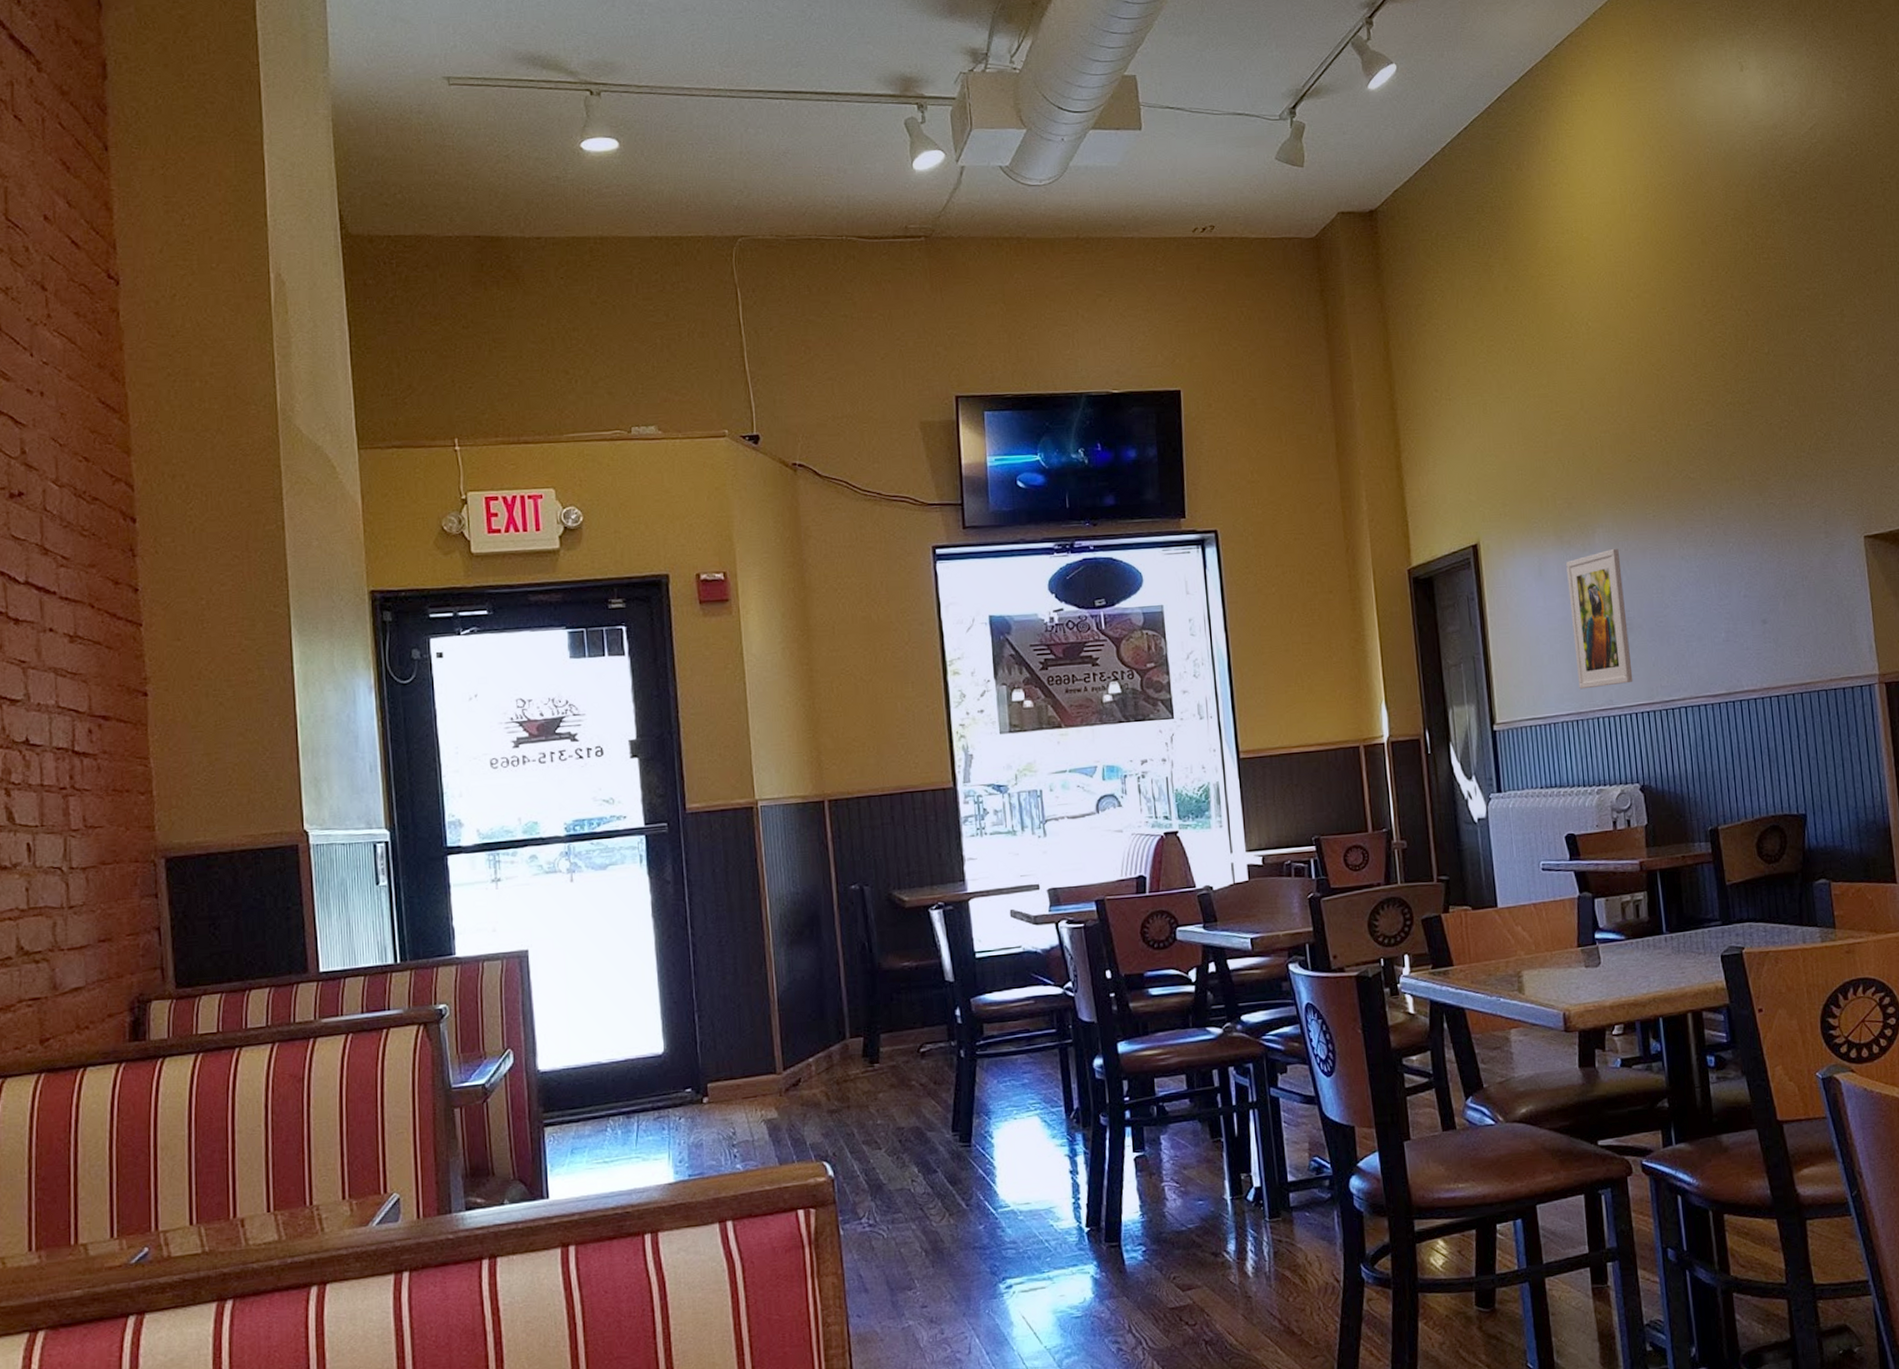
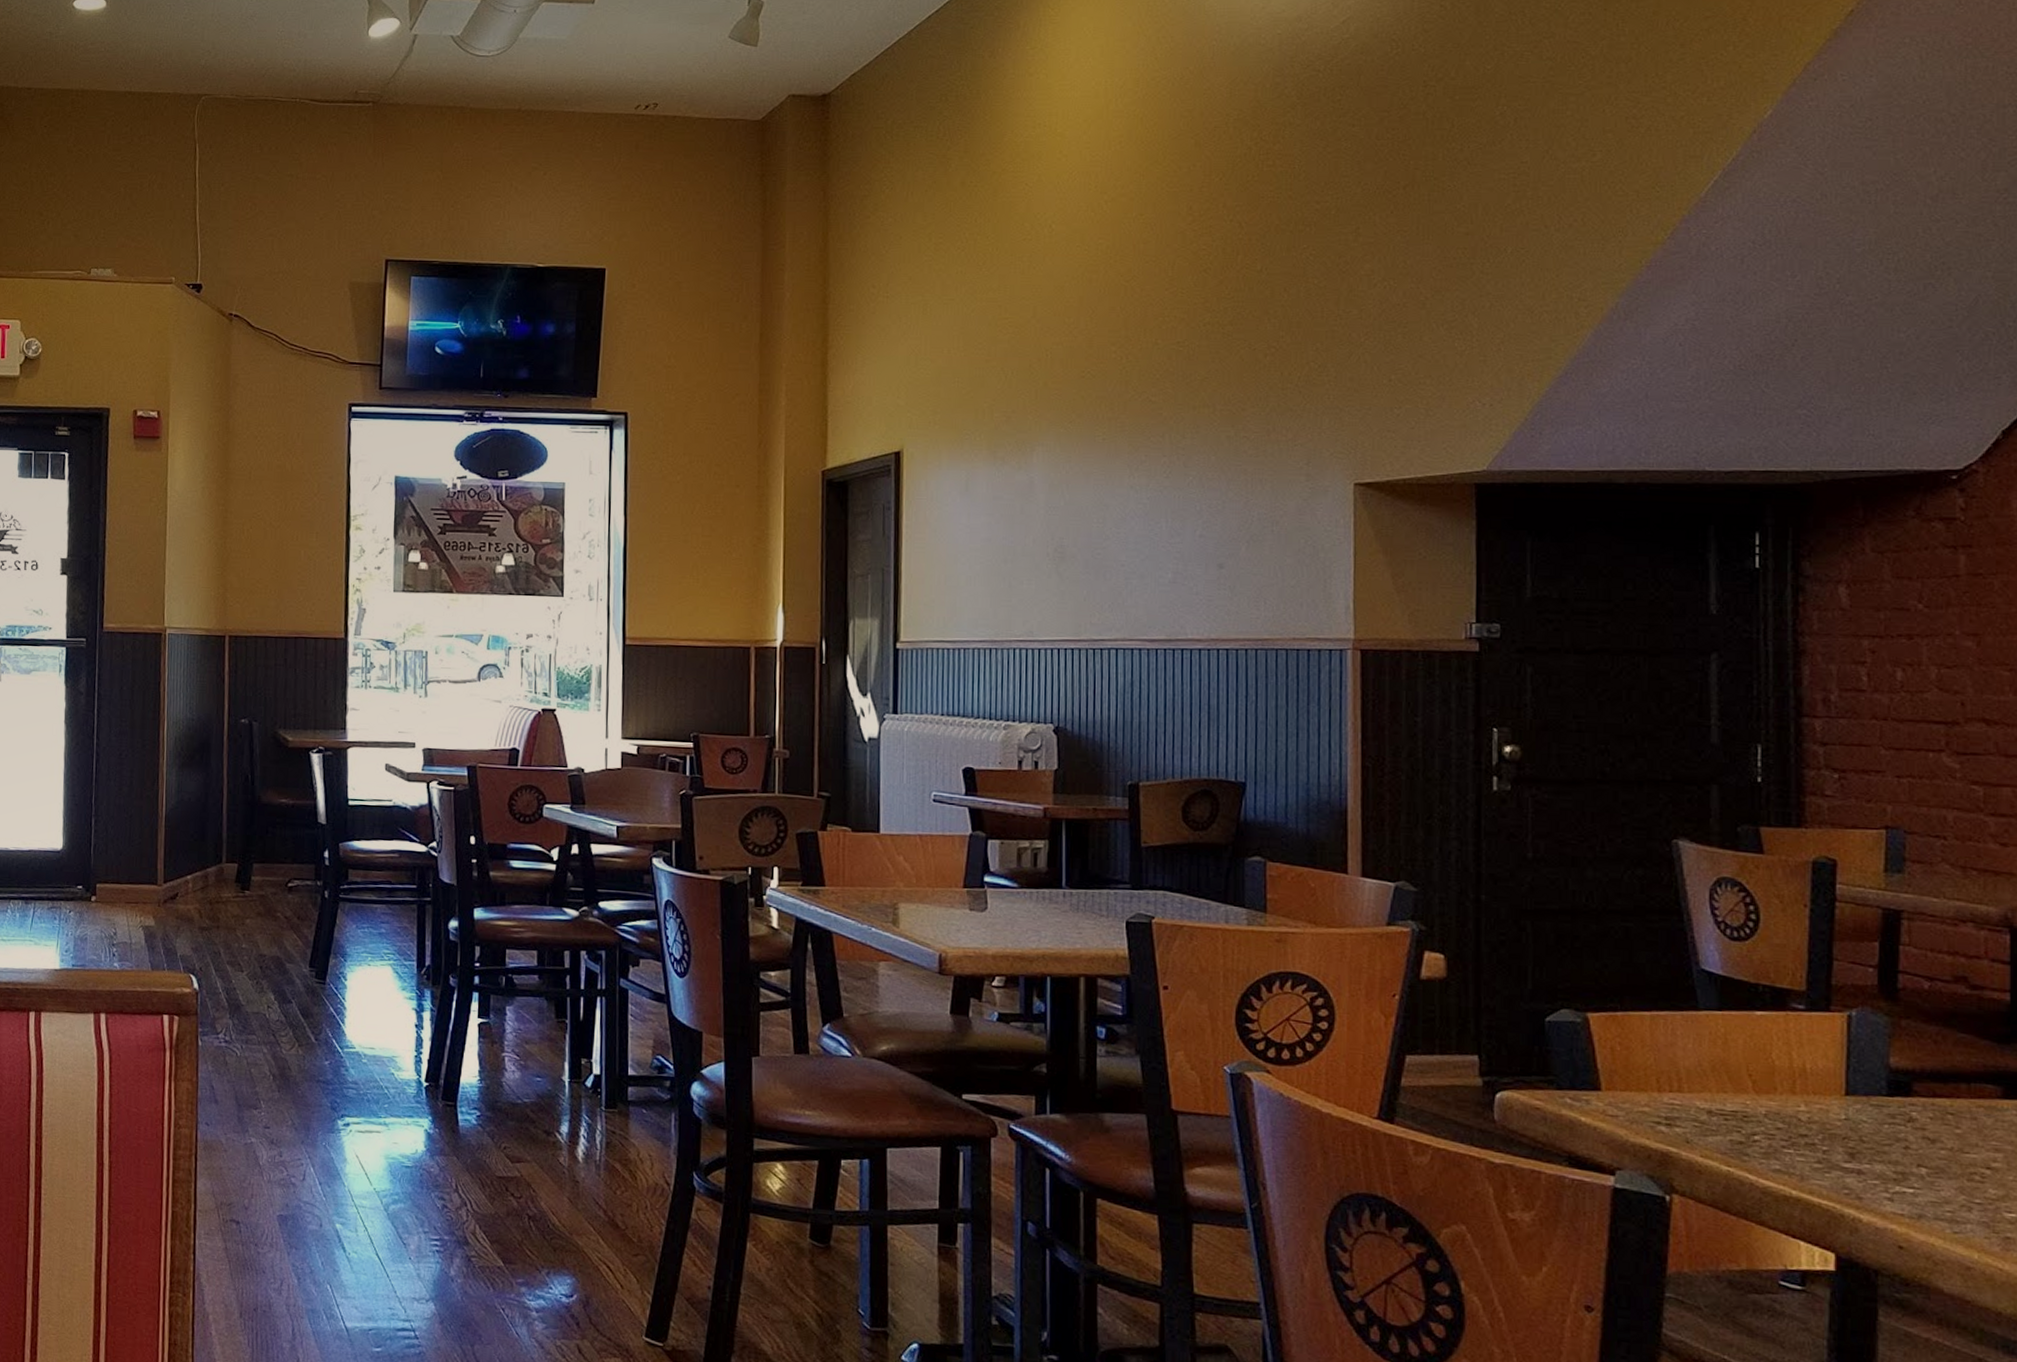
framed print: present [1566,548,1633,689] -> none [996,469,1060,617]

